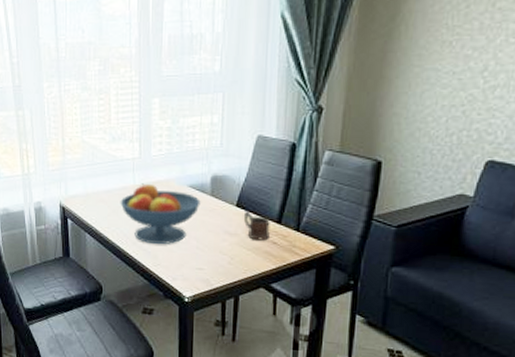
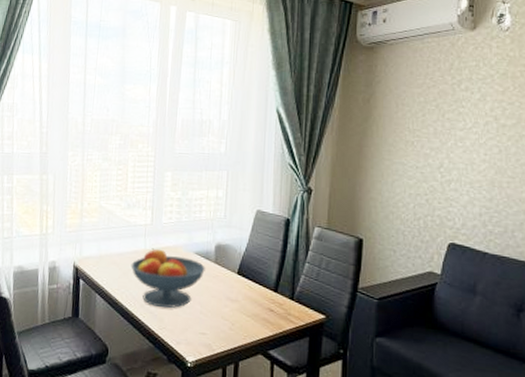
mug: present [243,210,270,241] -> none [243,277,268,308]

